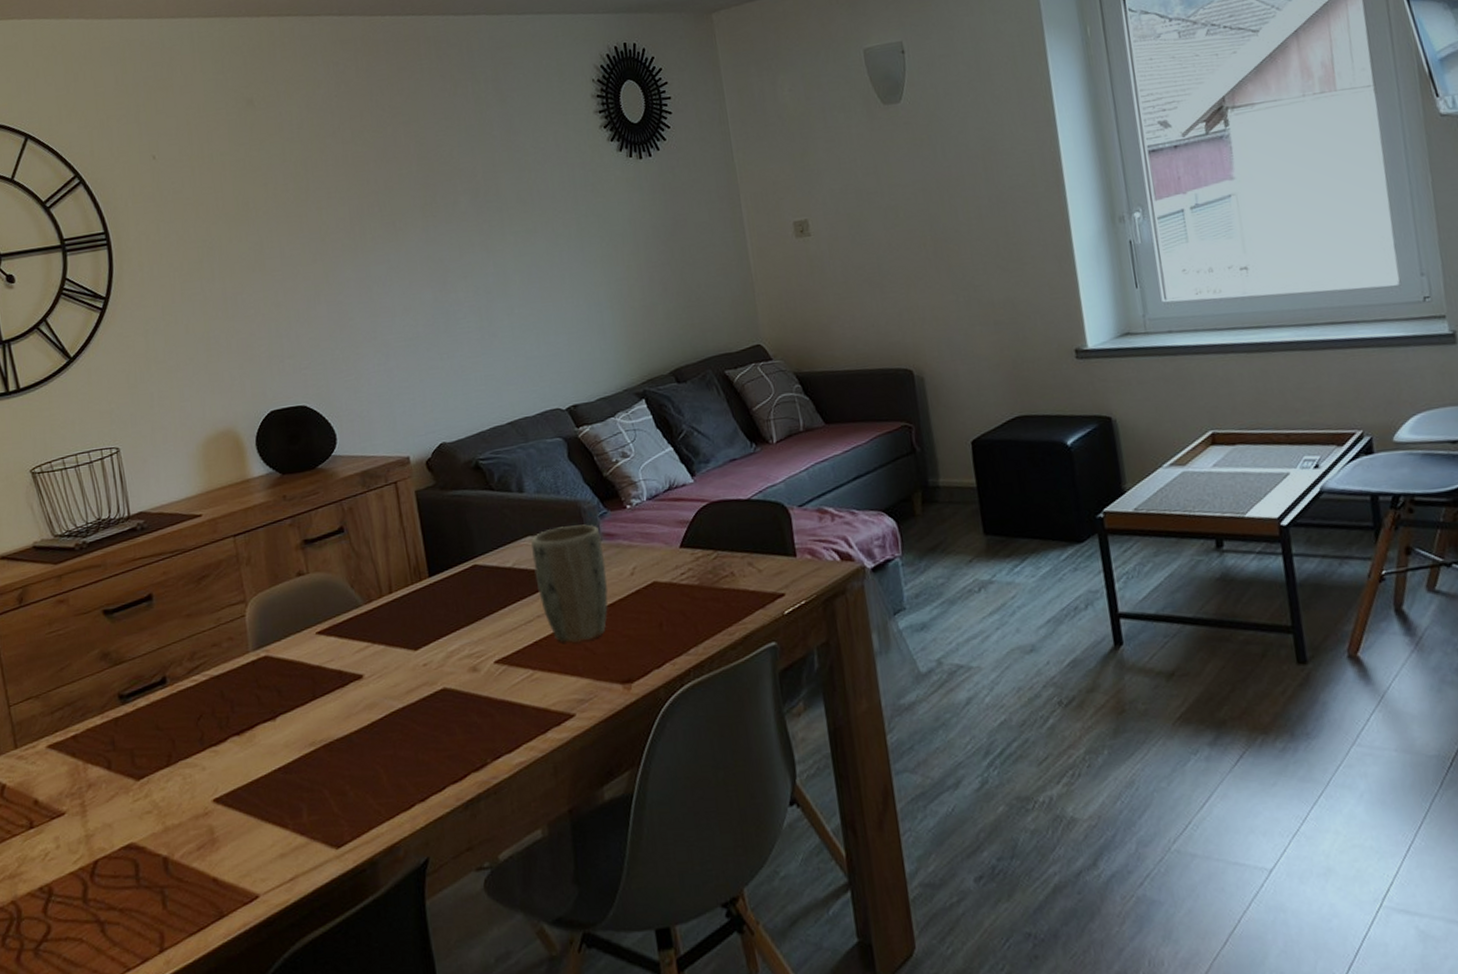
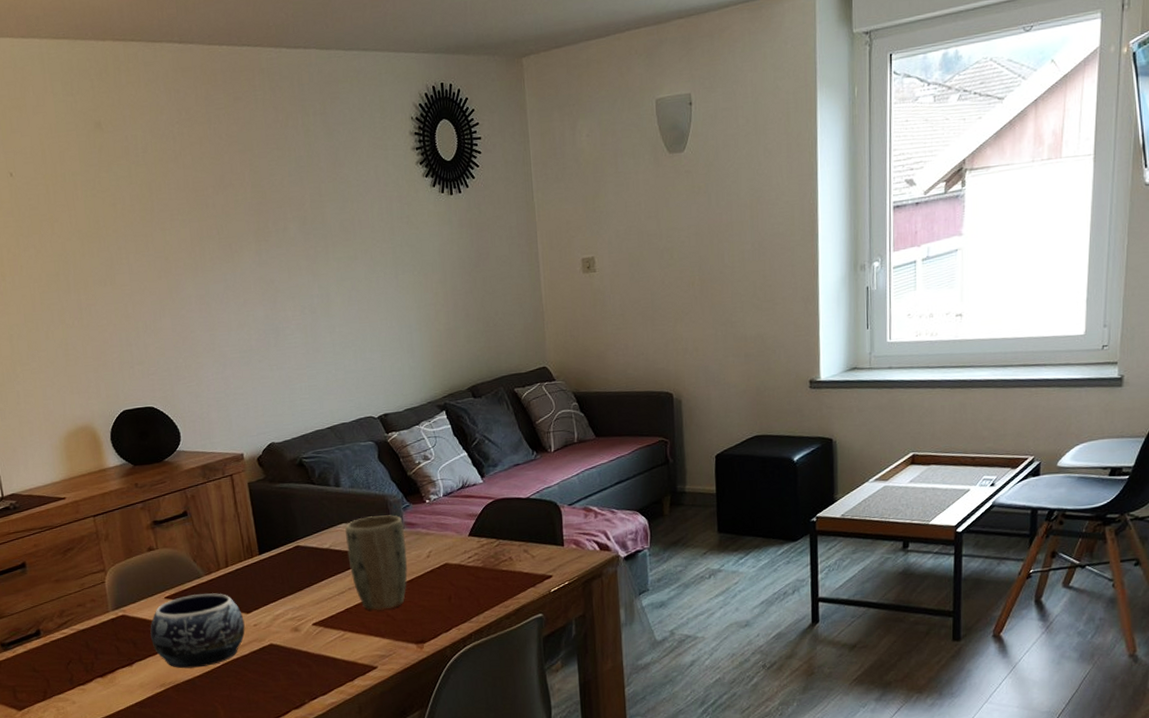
decorative bowl: none [298,626,413,722] -> present [150,593,245,669]

